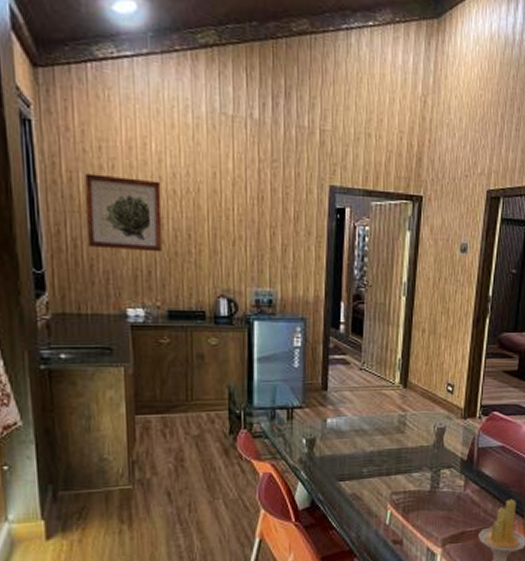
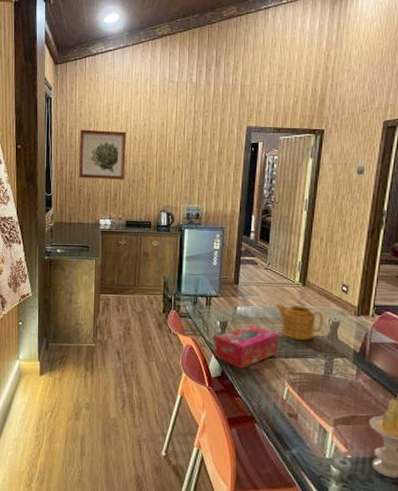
tissue box: none [300,439,379,495] -> present [214,324,279,369]
teapot: none [373,411,428,453] -> present [275,304,324,340]

